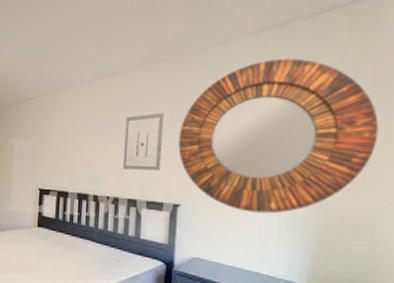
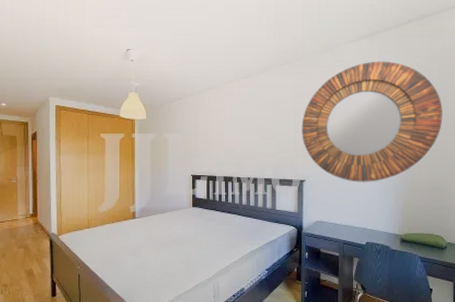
wall art: present [123,112,164,171] -> none [259,107,290,154]

